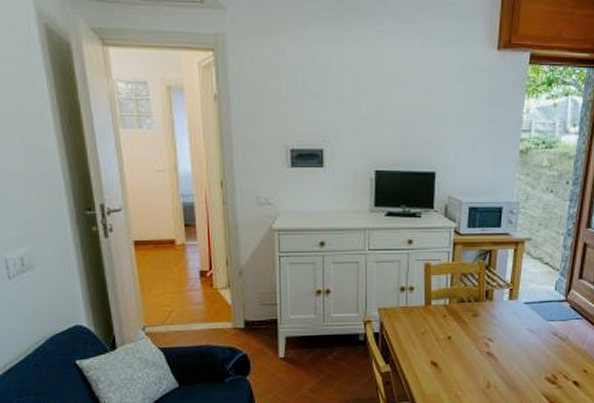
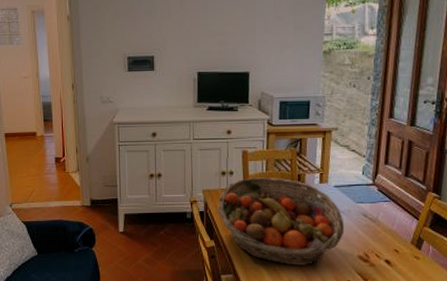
fruit basket: none [395,293,533,390] -> present [218,177,345,266]

